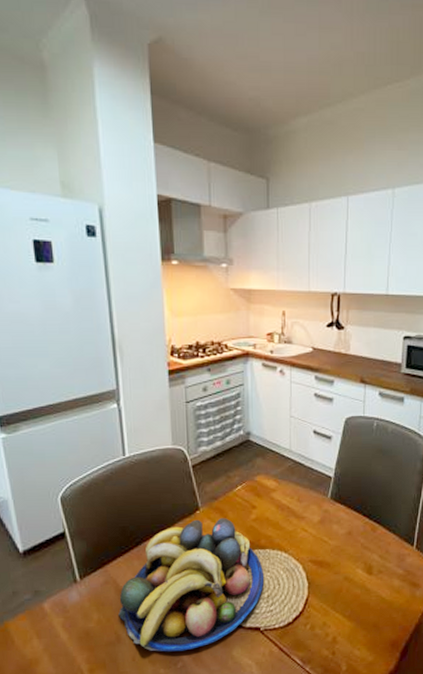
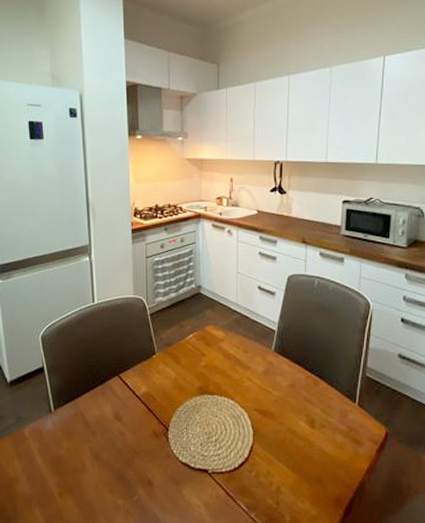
fruit bowl: present [118,518,265,652] -> none [85,363,213,485]

